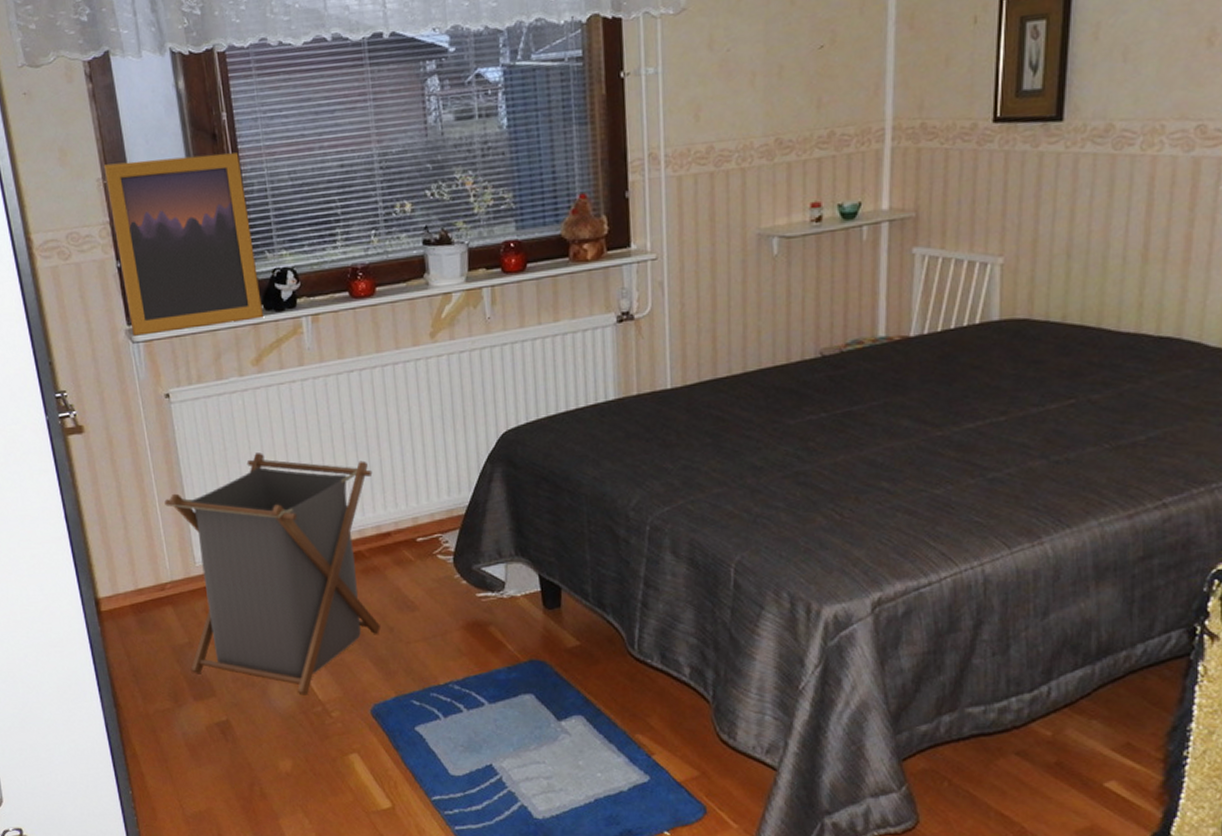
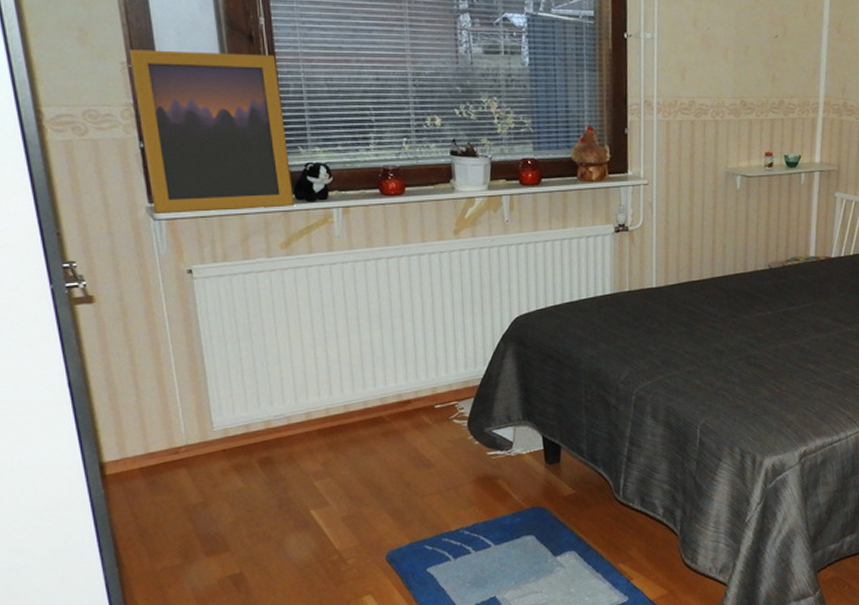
laundry basket: present [164,452,380,696] -> none [182,327,398,546]

